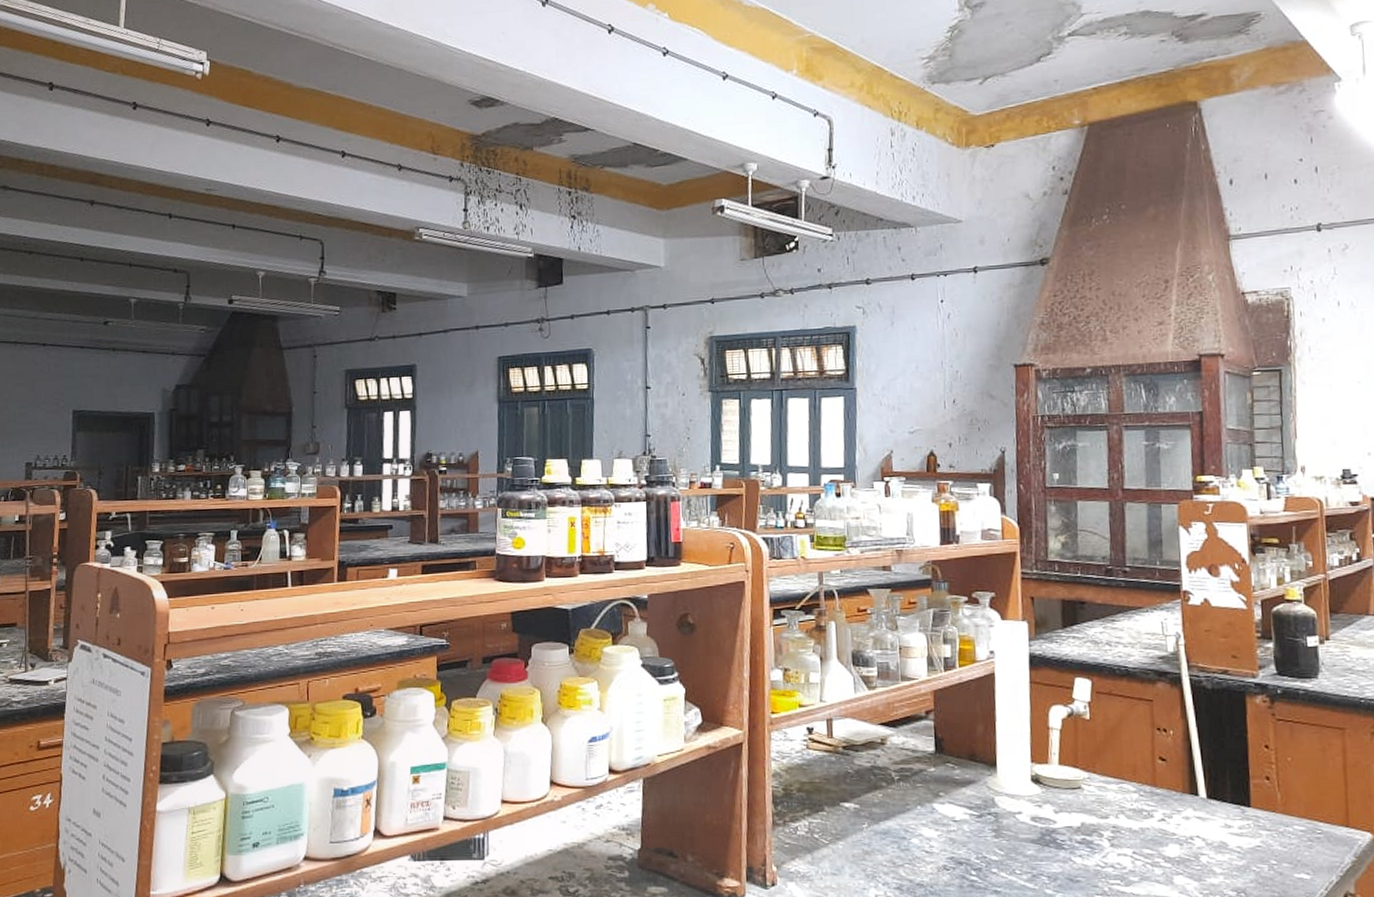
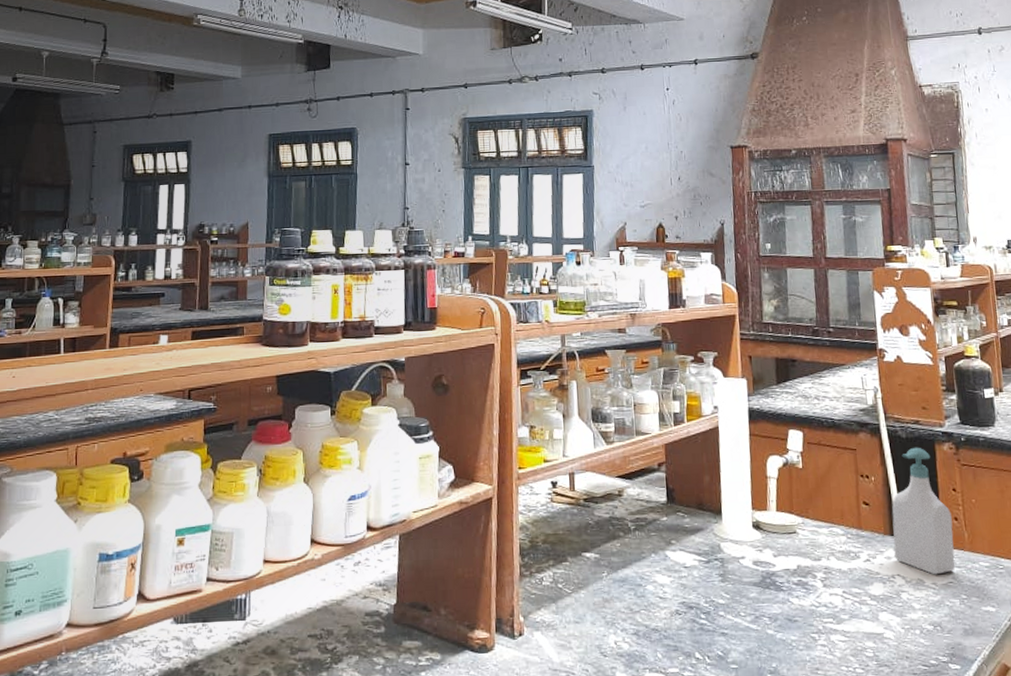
soap bottle: none [1192,699,1265,838] -> present [892,447,955,575]

